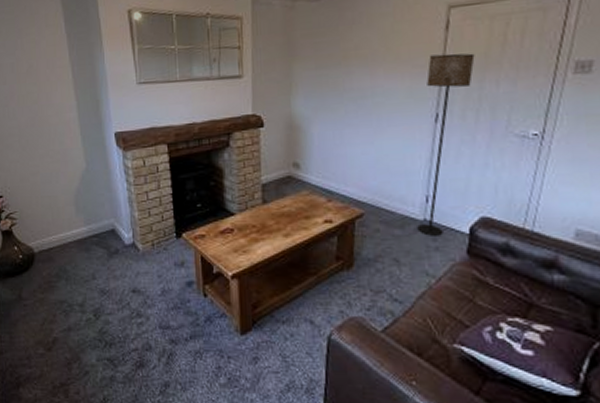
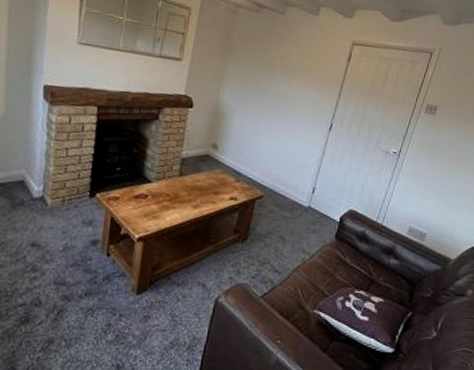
floor lamp: present [417,53,475,236] -> none [302,77,365,221]

